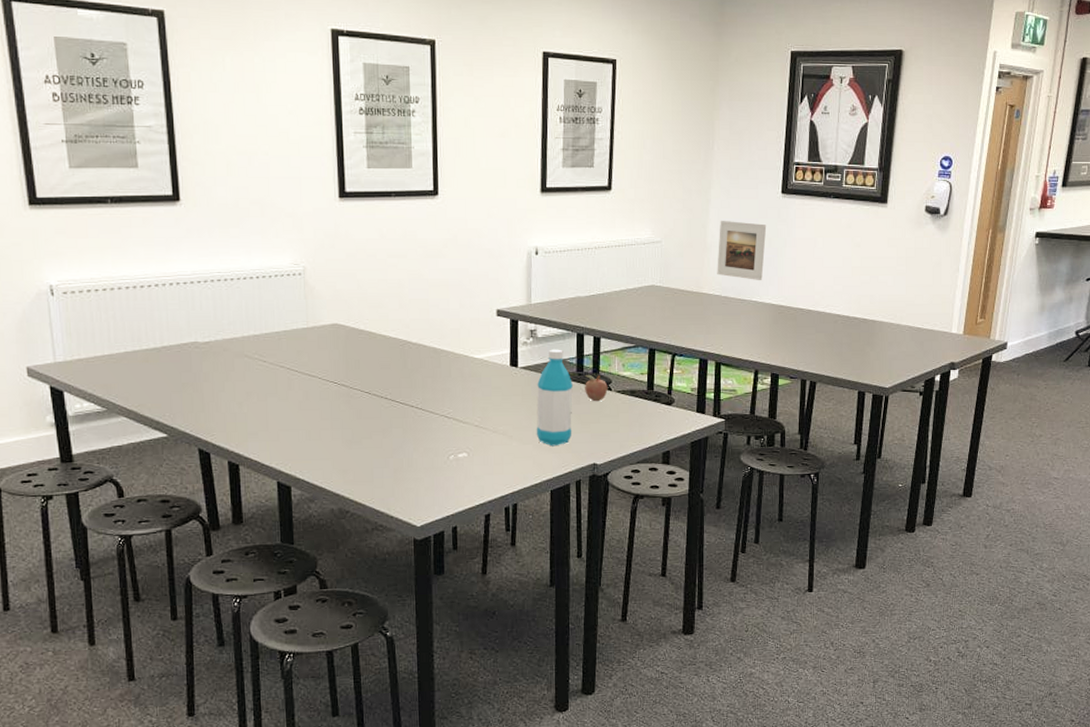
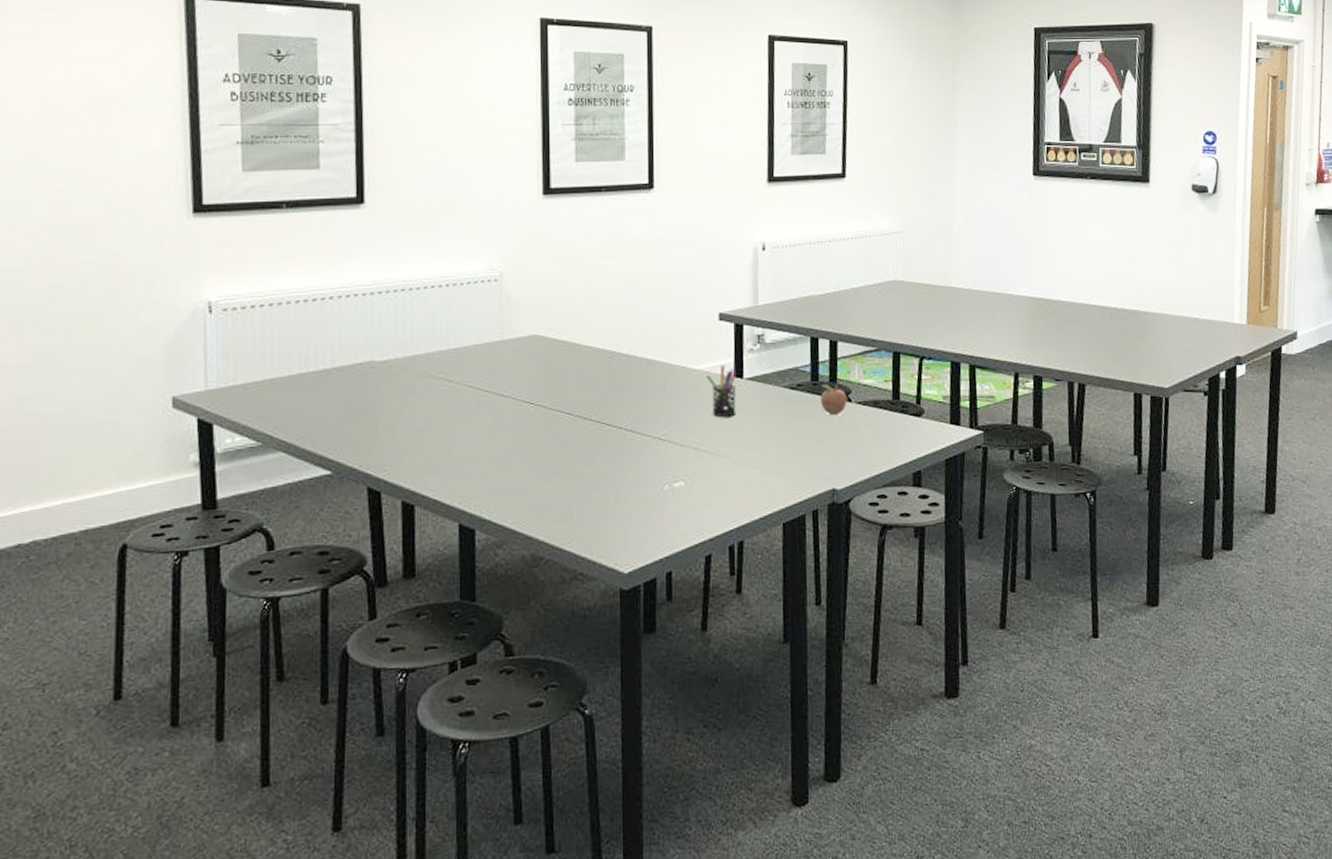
pen holder: none [486,355,512,400] -> present [707,364,737,417]
water bottle: present [536,349,573,447] -> none [765,356,807,470]
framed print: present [717,221,767,280] -> none [966,207,1019,271]

